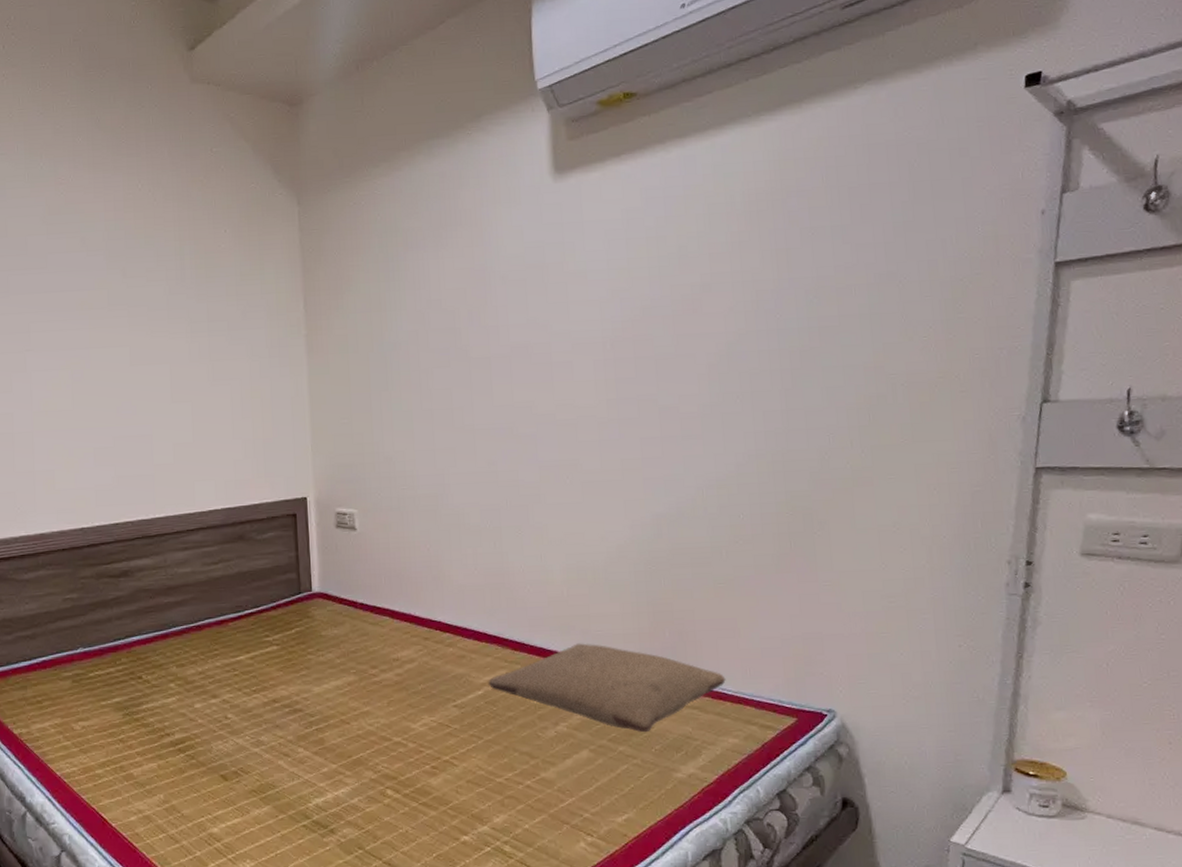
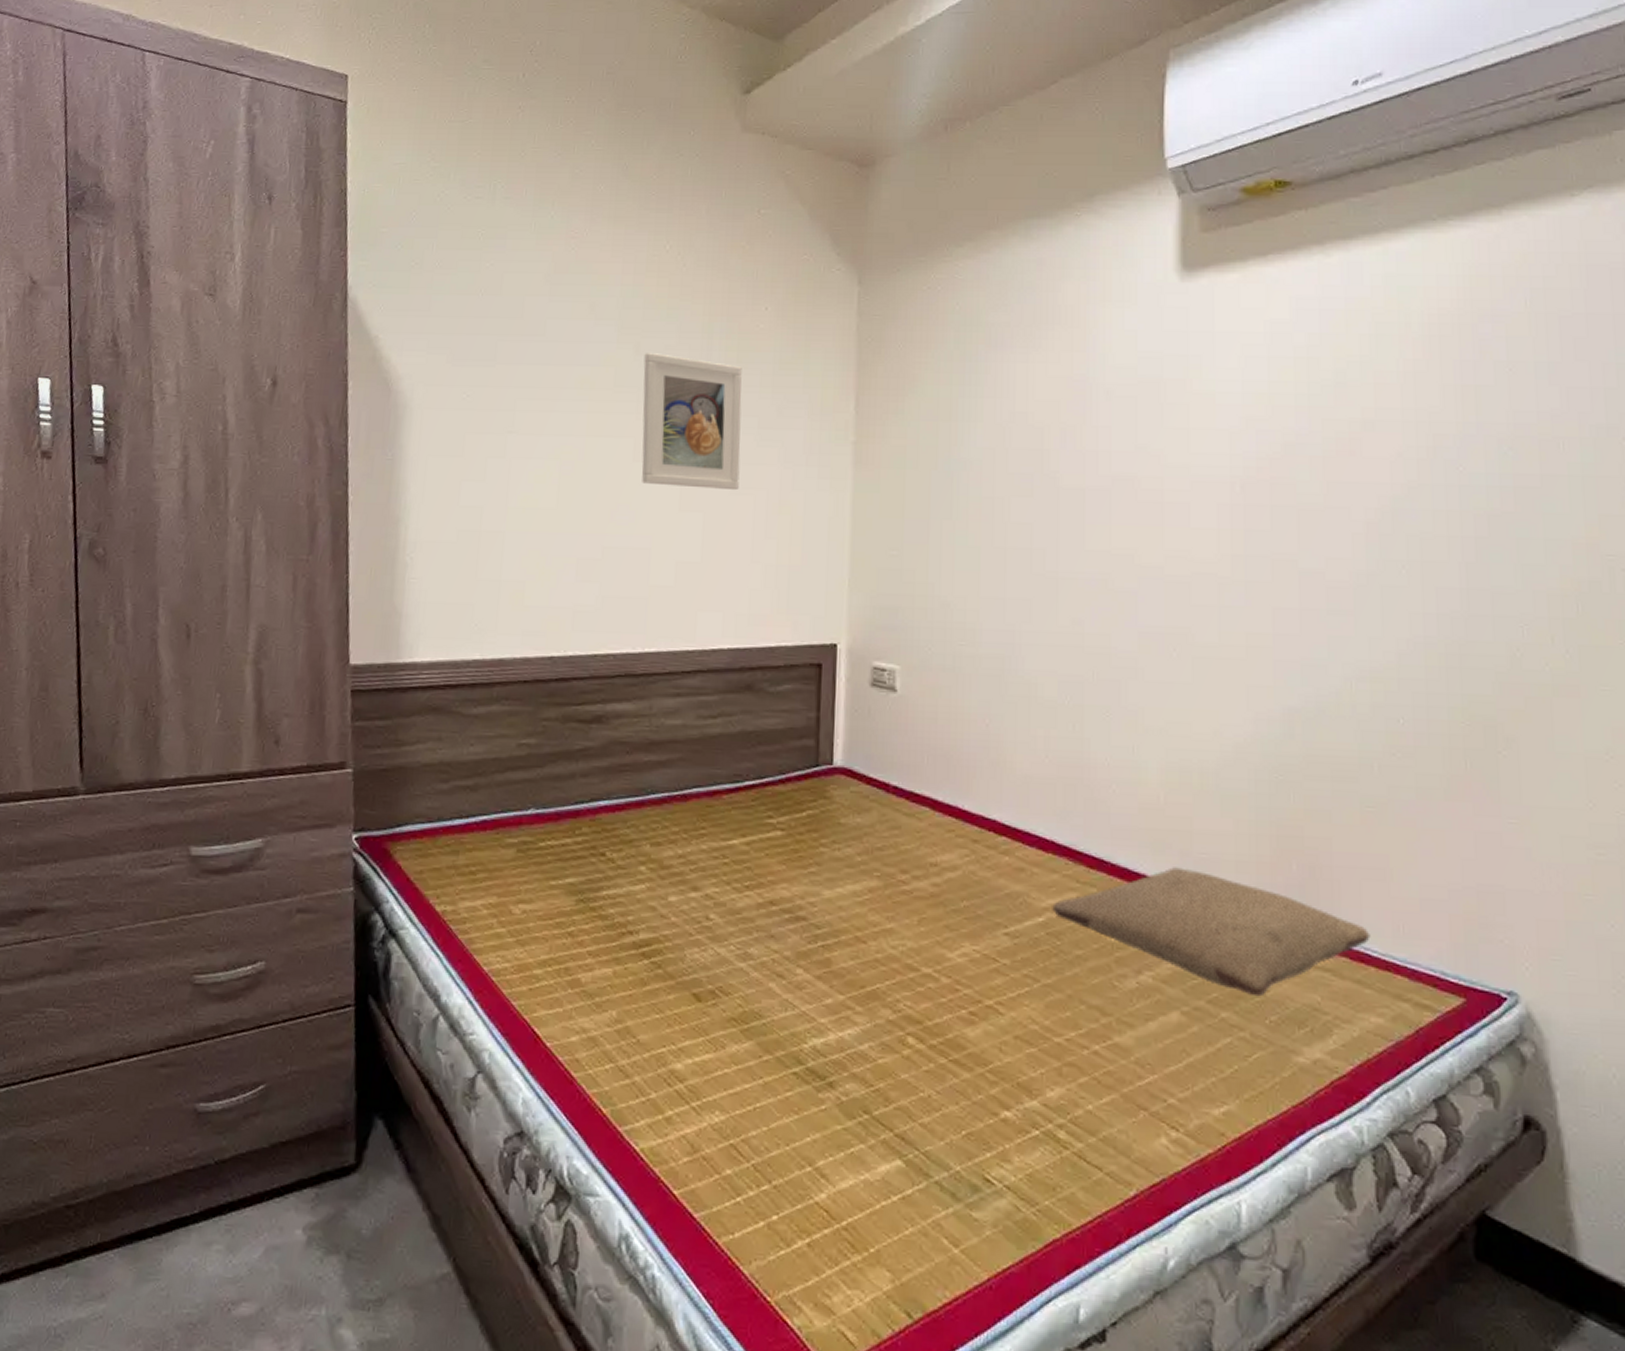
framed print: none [130,274,217,383] -> present [641,352,742,491]

